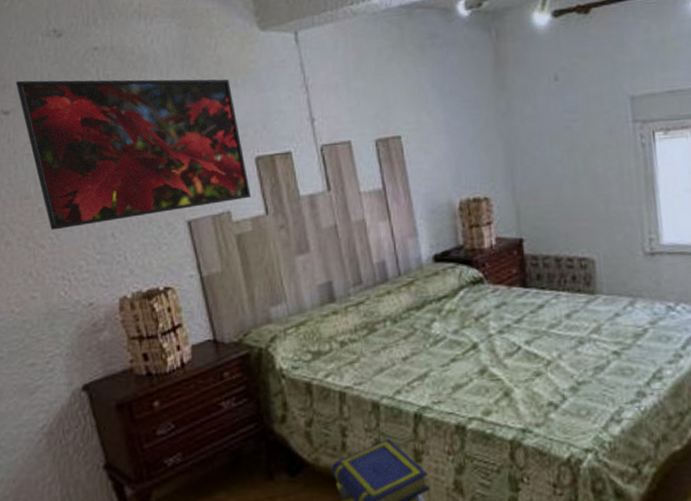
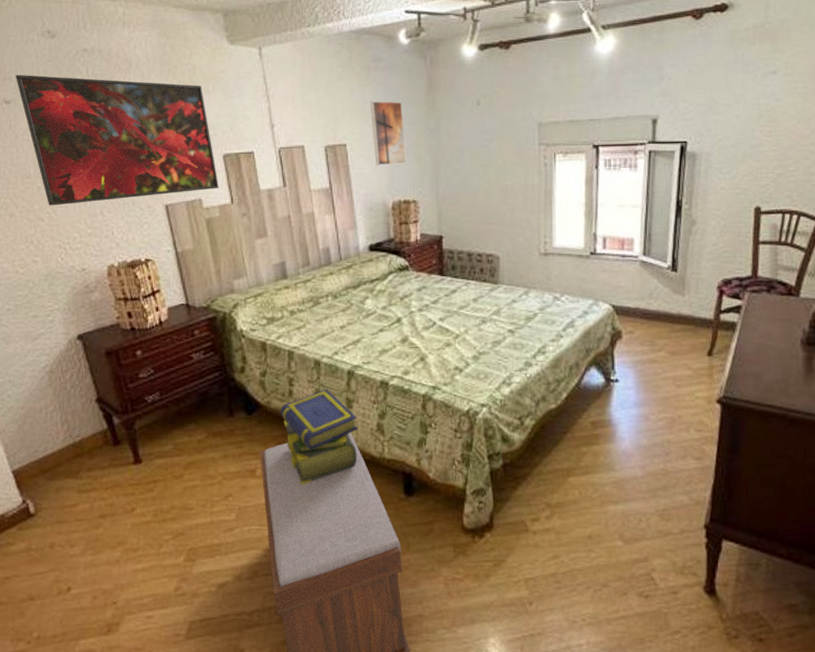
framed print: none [426,82,474,159] -> present [369,101,407,166]

